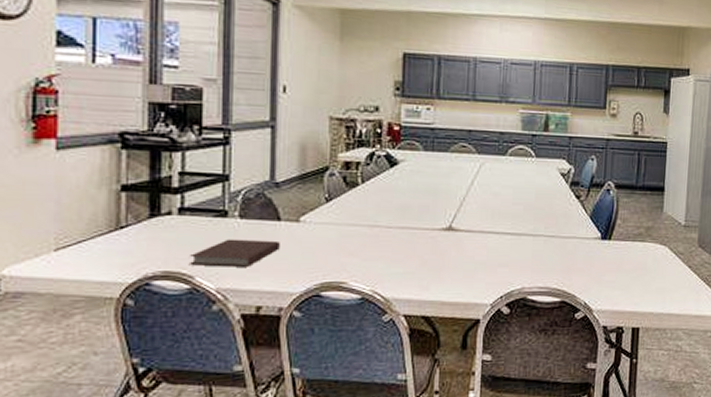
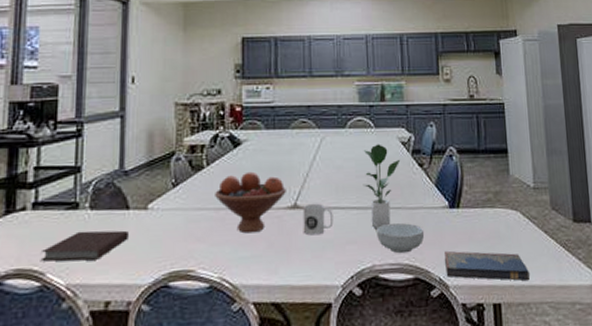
fruit bowl: none [369,192,442,251] -> present [215,171,286,234]
mug: none [456,226,488,257] -> present [302,203,334,235]
potted plant: none [519,173,559,255] -> present [363,144,401,230]
cereal bowl: none [528,250,575,279] -> present [377,222,425,254]
hardcover book: none [591,278,669,310] -> present [445,250,530,281]

